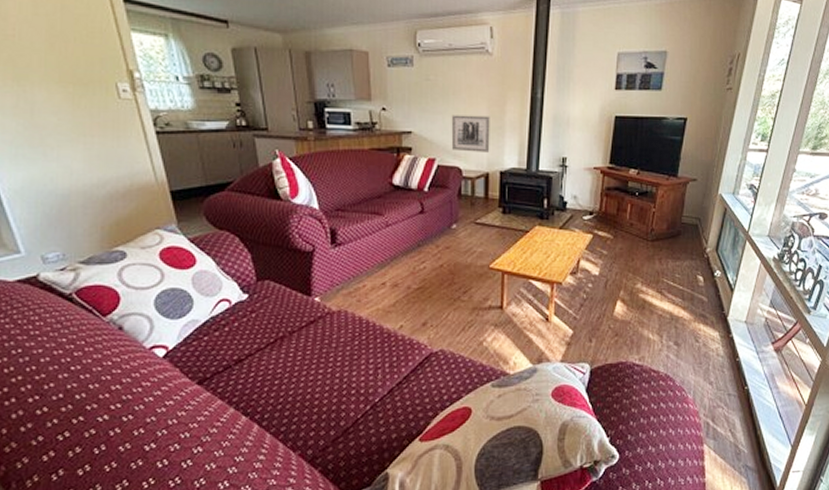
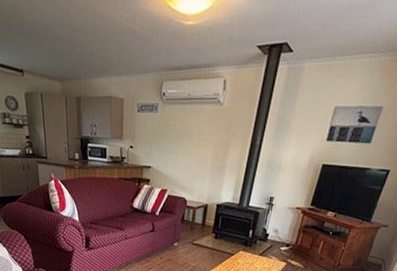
wall art: present [451,115,490,153] -> none [180,155,214,188]

